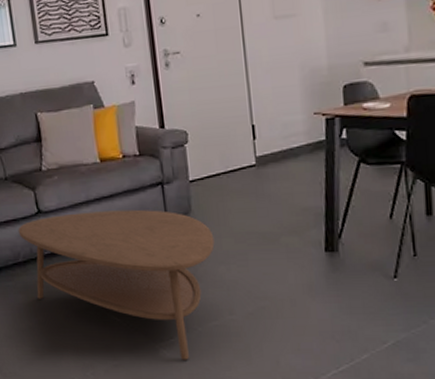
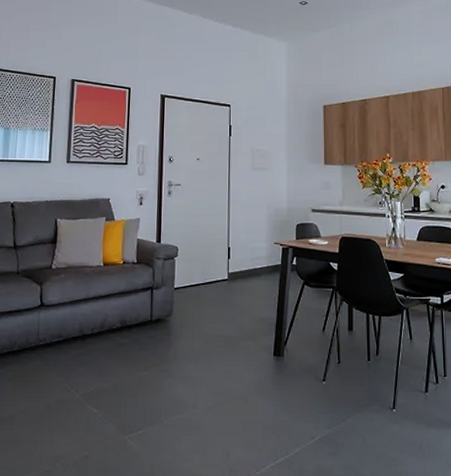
coffee table: present [18,209,215,362] -> none [19,308,188,453]

